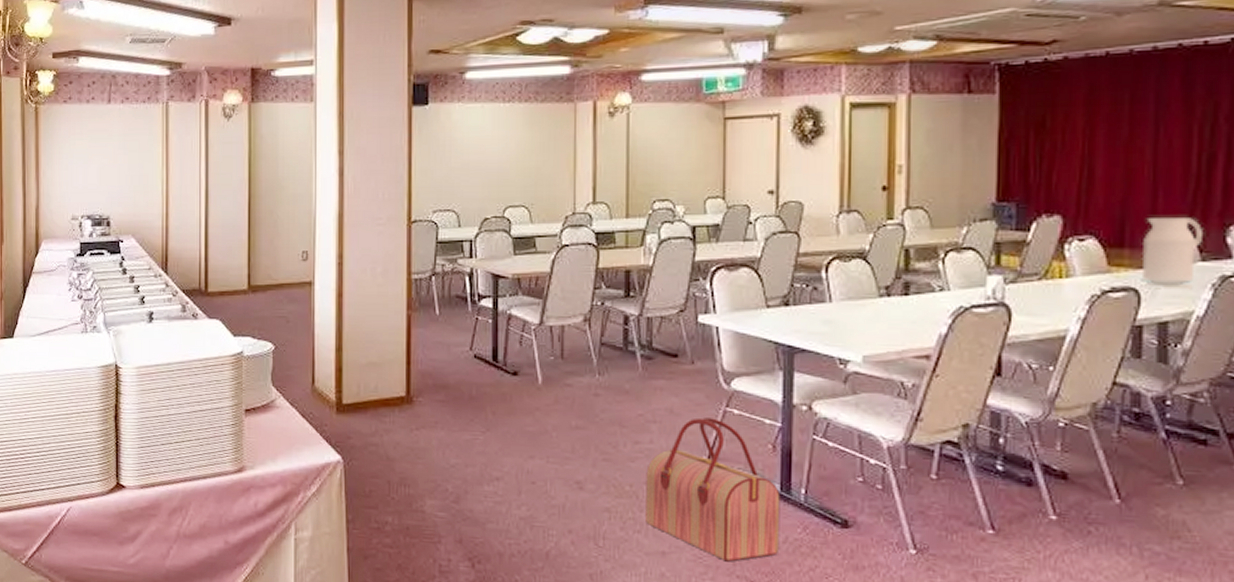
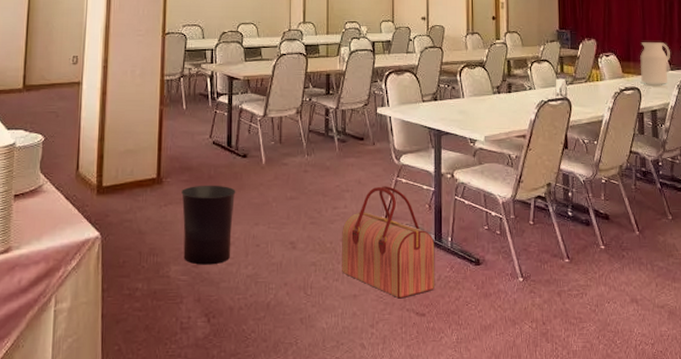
waste bin: none [436,407,505,502] -> present [181,185,236,265]

